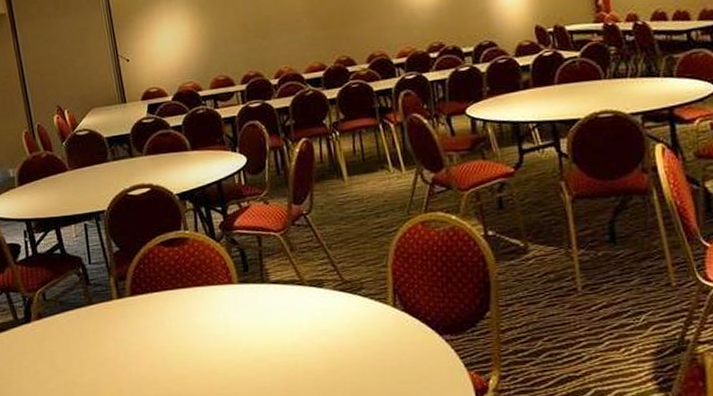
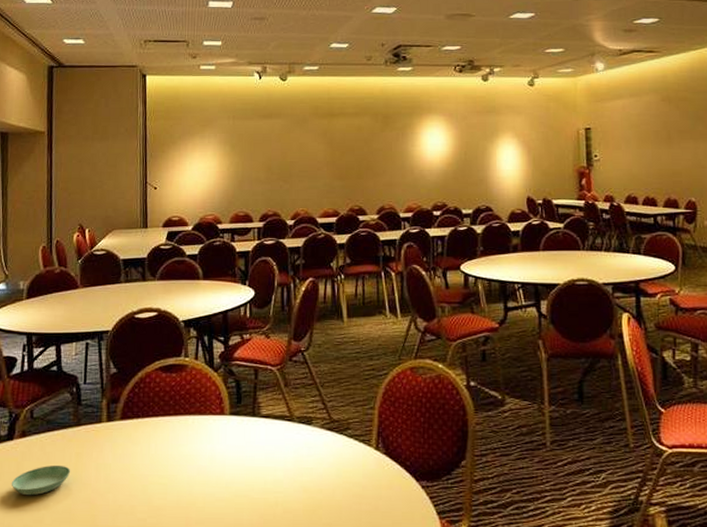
saucer: none [36,342,91,373] -> present [11,464,71,496]

